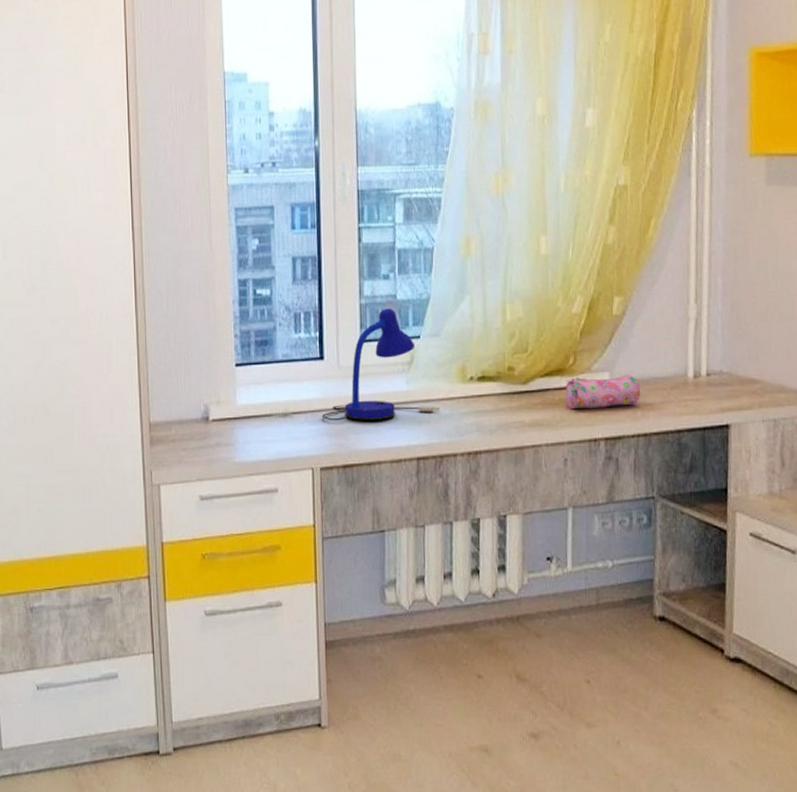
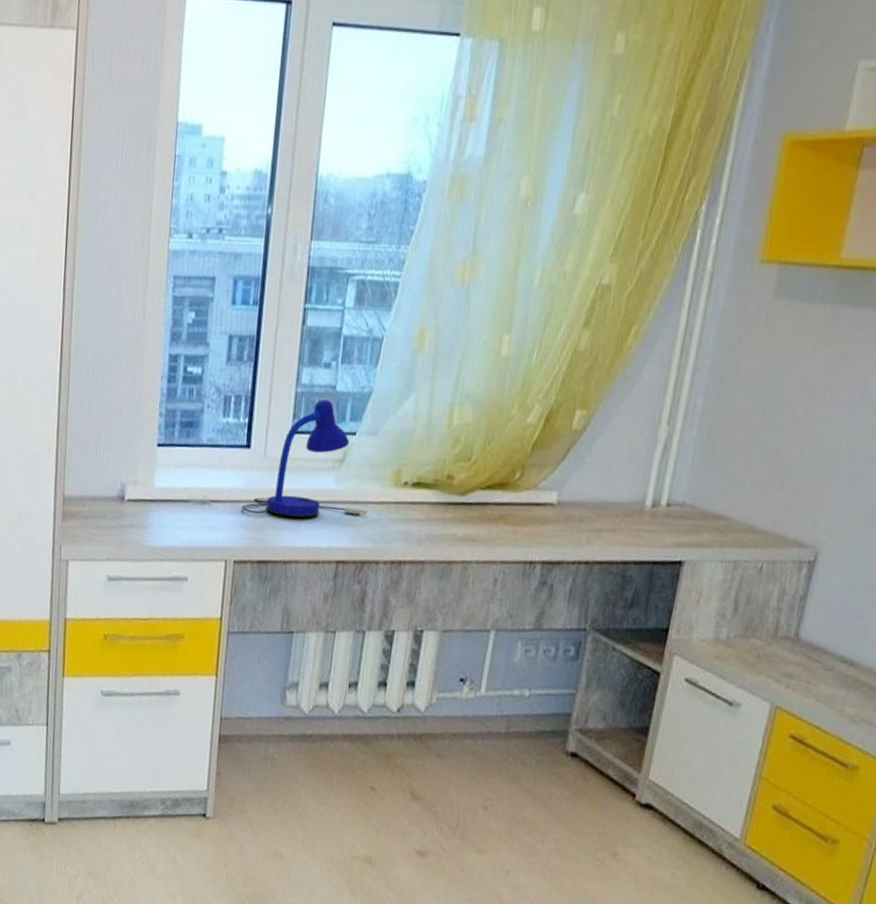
pencil case: present [565,375,641,410] -> none [504,493,591,530]

